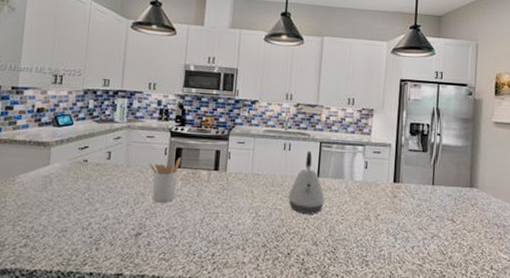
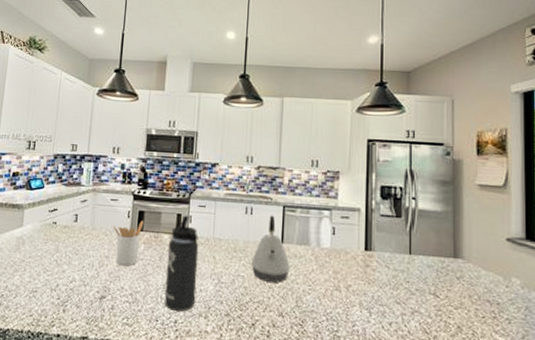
thermos bottle: none [201,151,238,245] -> present [164,215,199,312]

